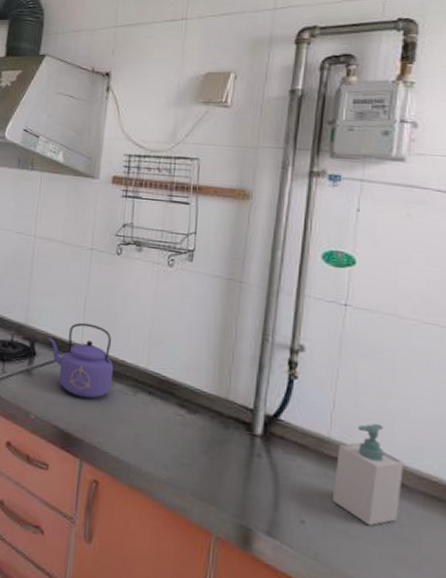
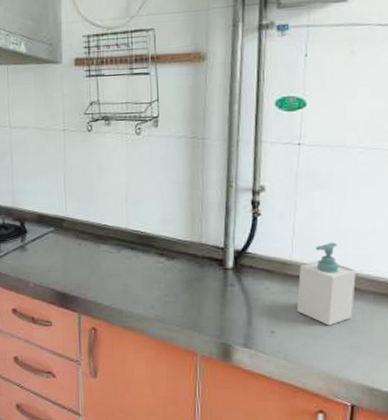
kettle: present [48,322,114,399] -> none [36,197,98,262]

